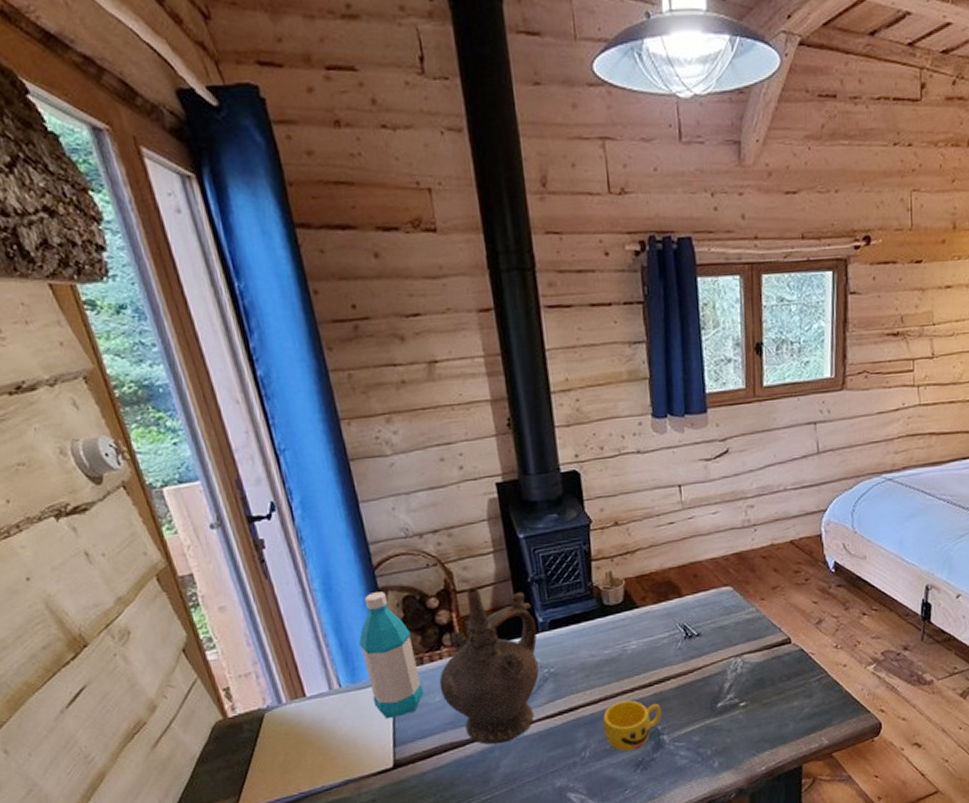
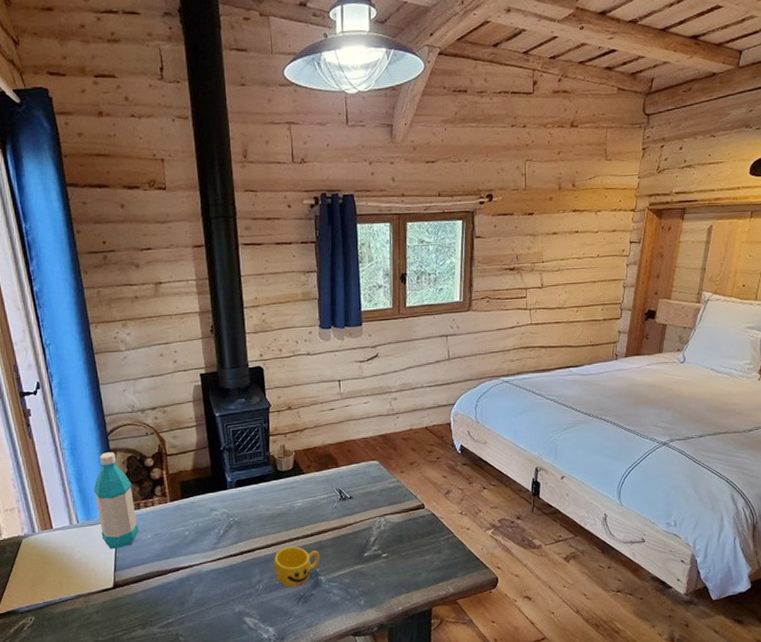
ceremonial vessel: present [439,587,539,745] -> none [151,452,226,575]

